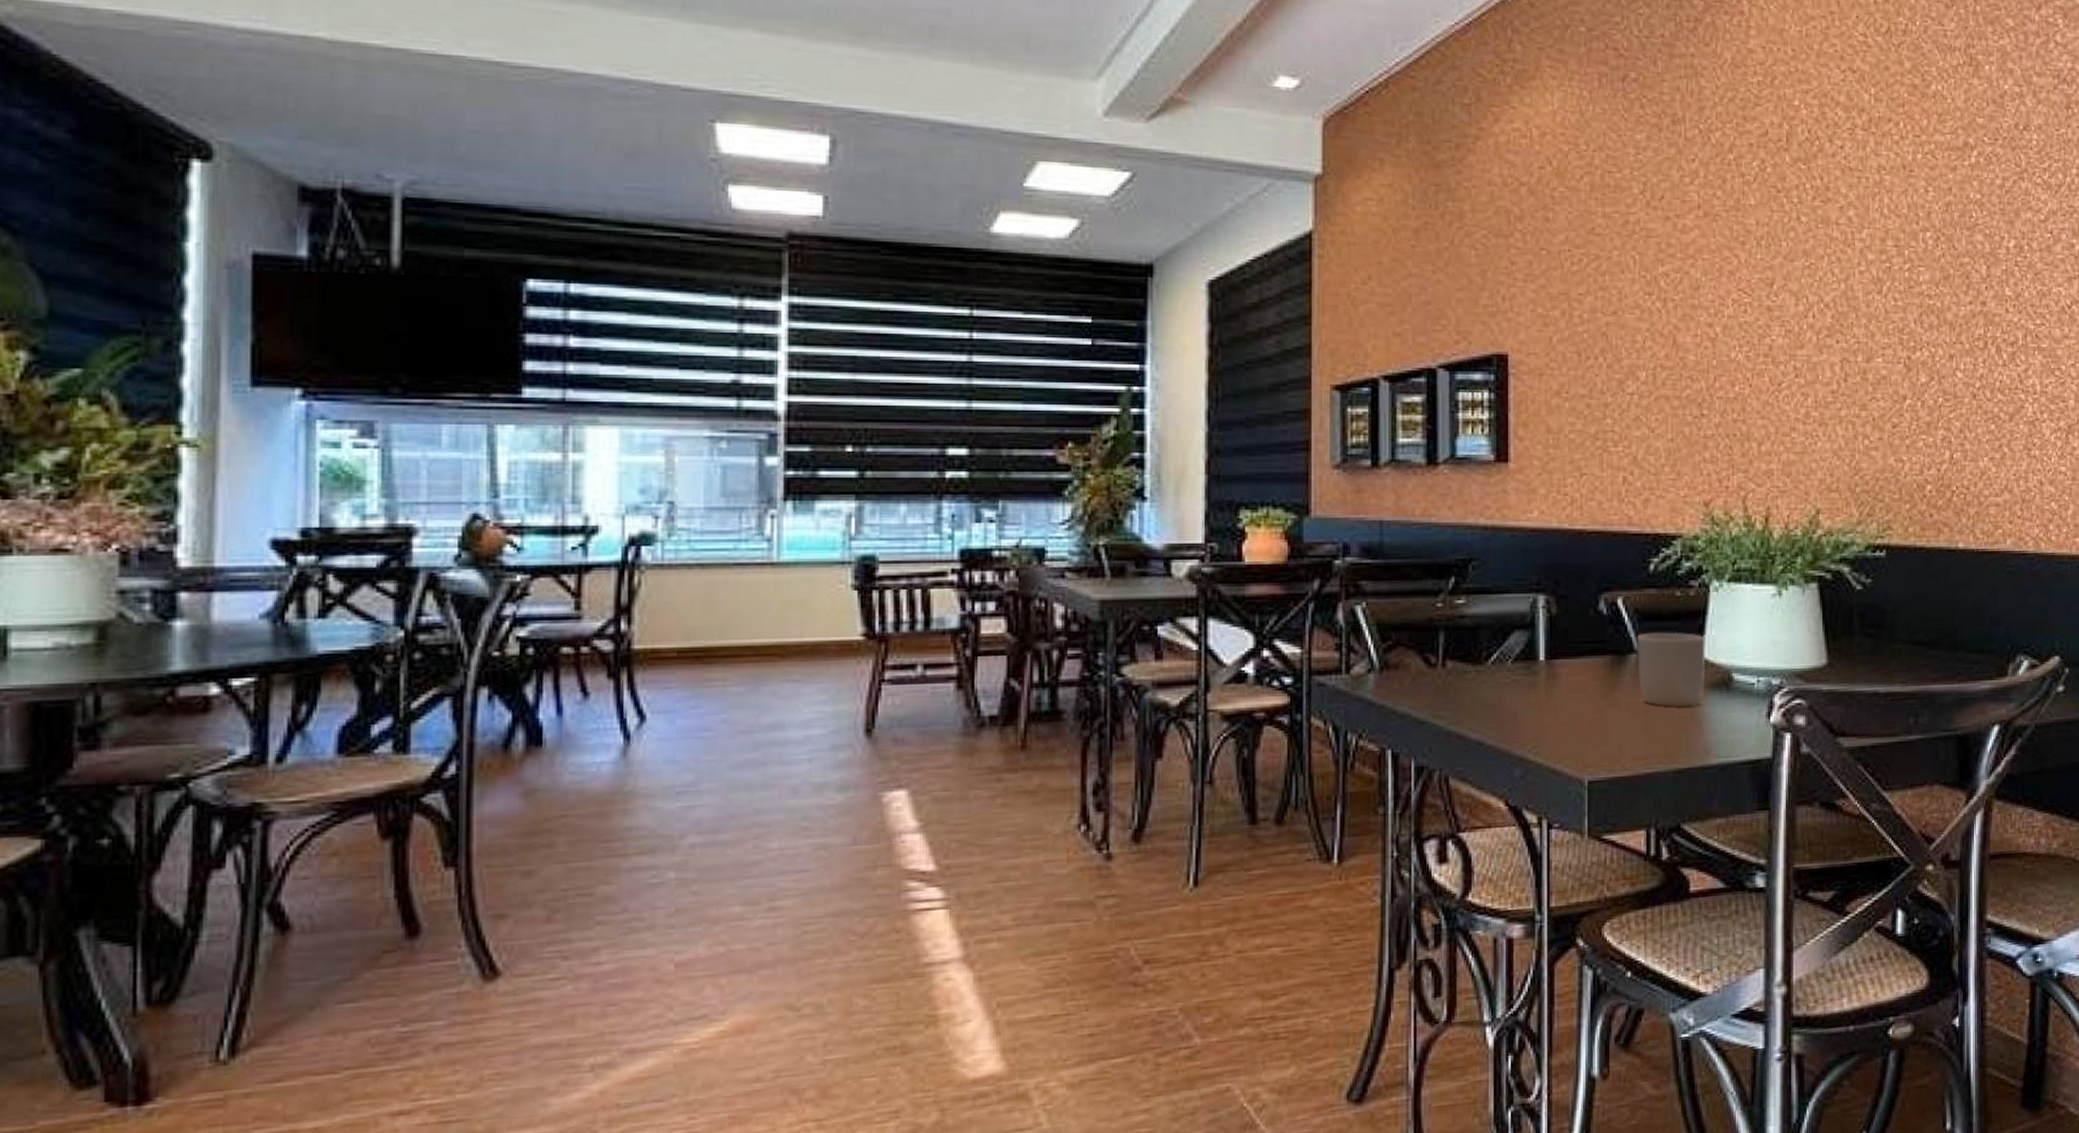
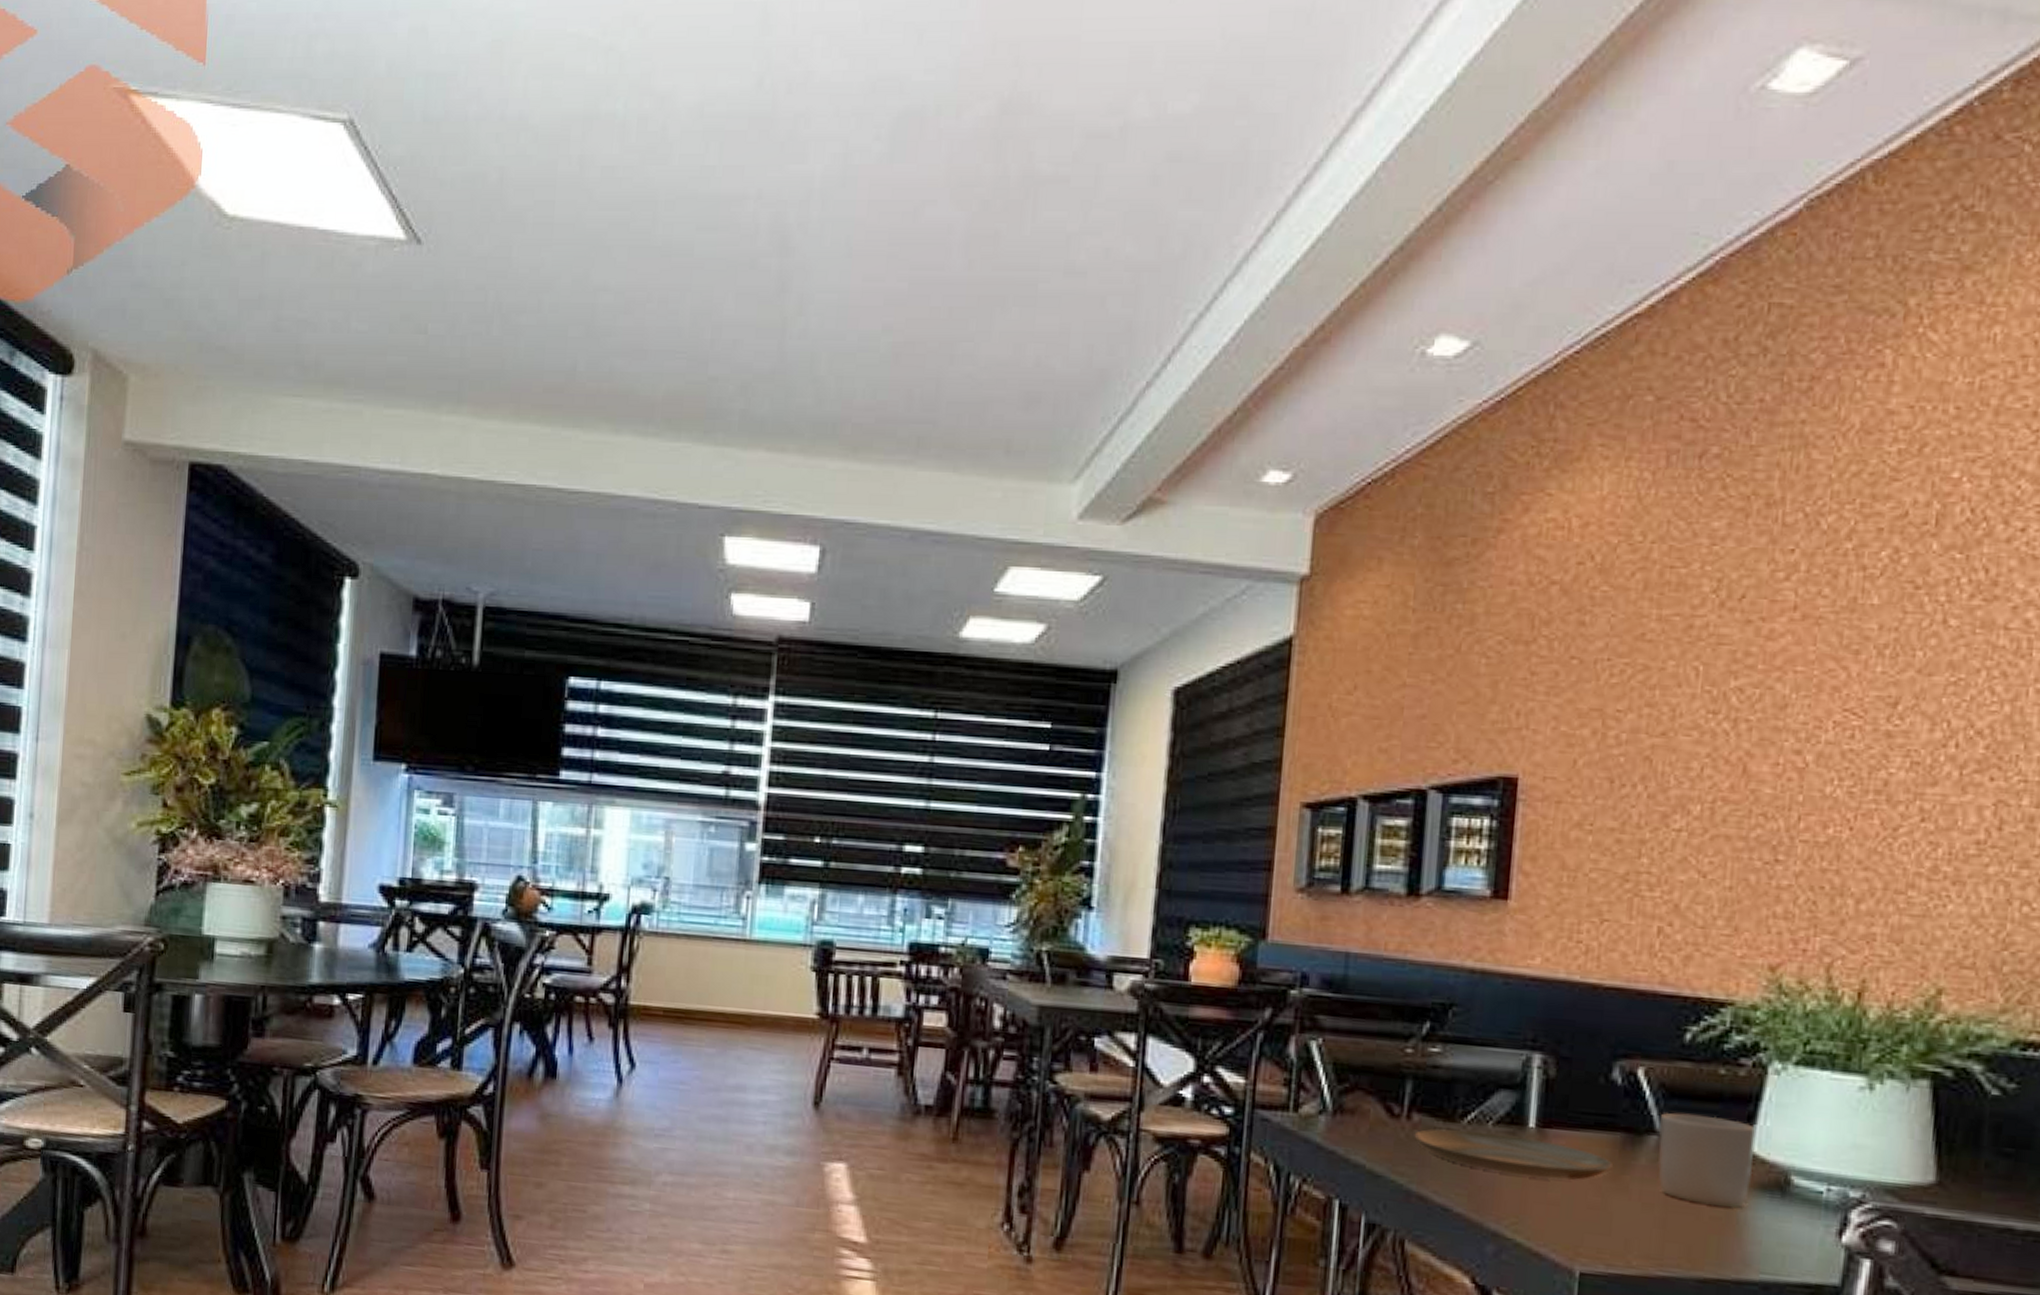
plate: none [1449,669,1605,705] -> present [1414,1129,1613,1180]

